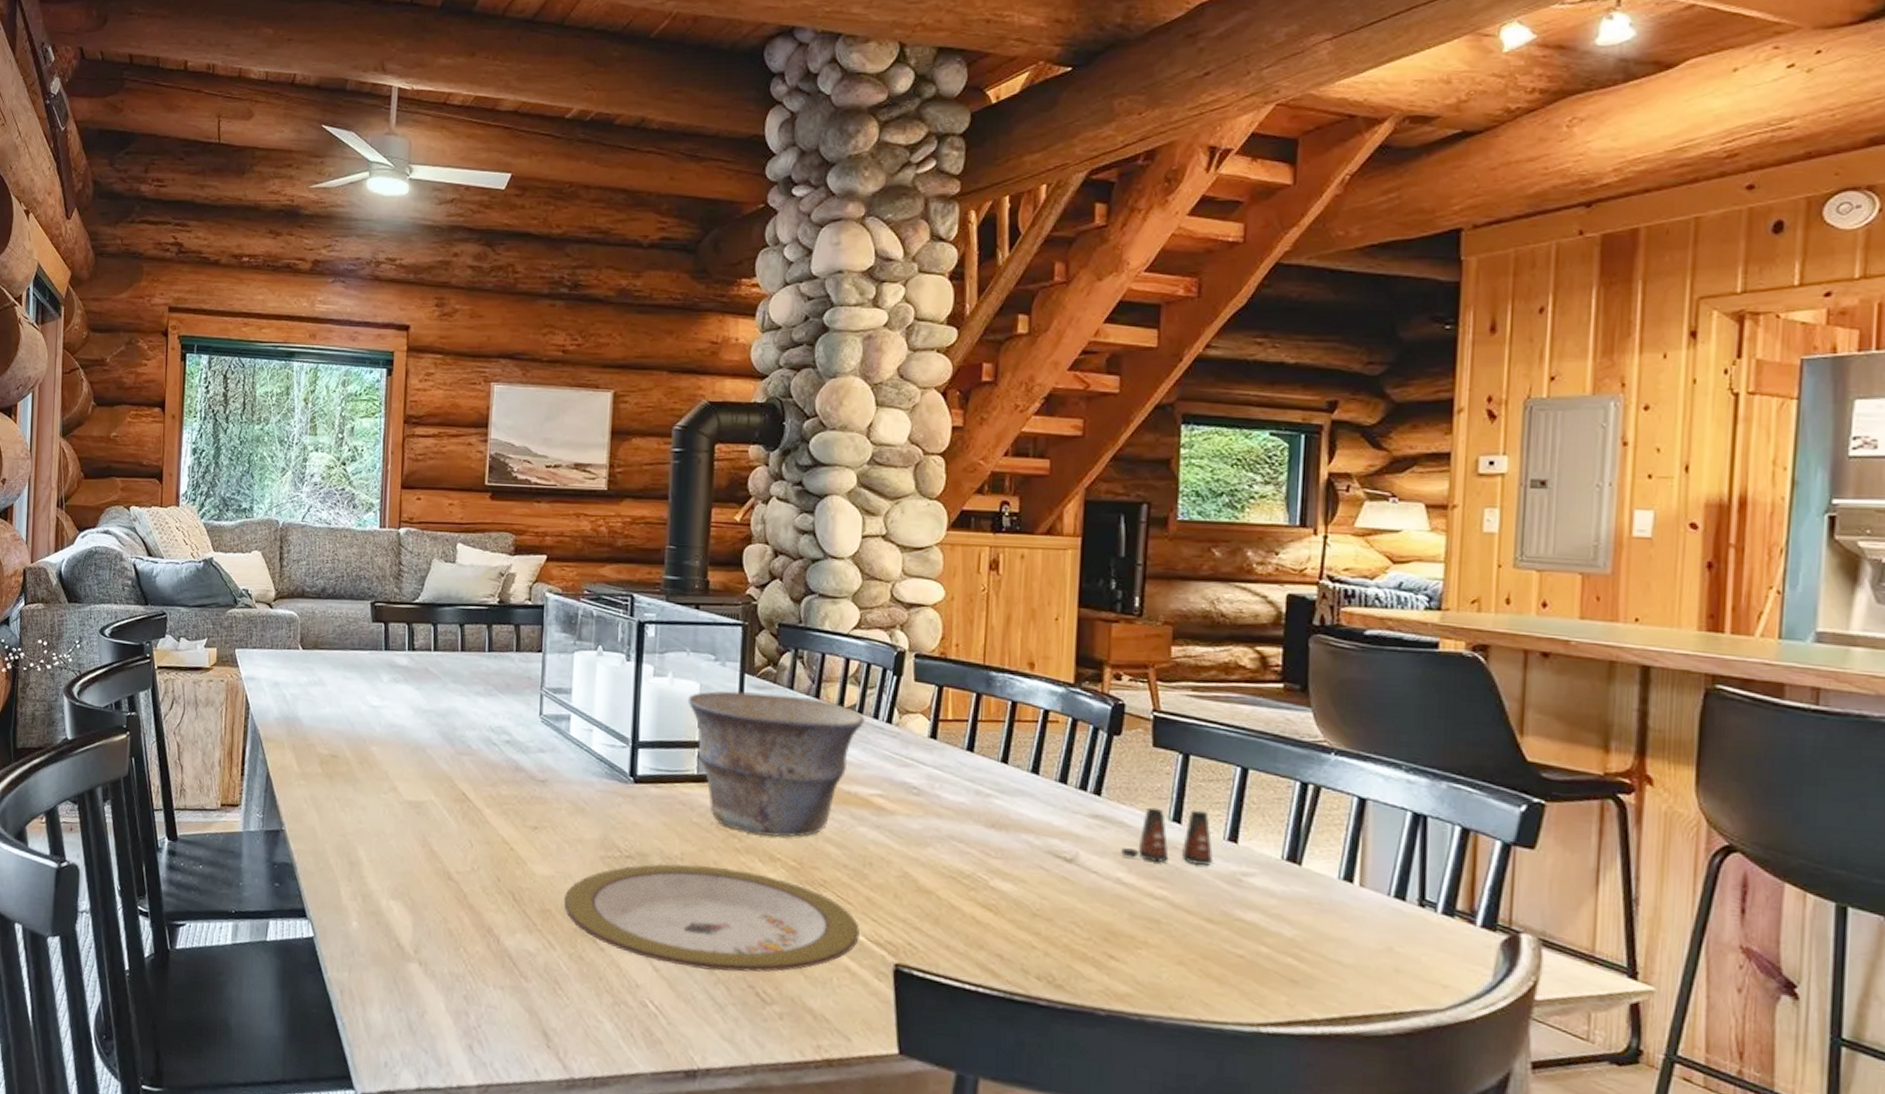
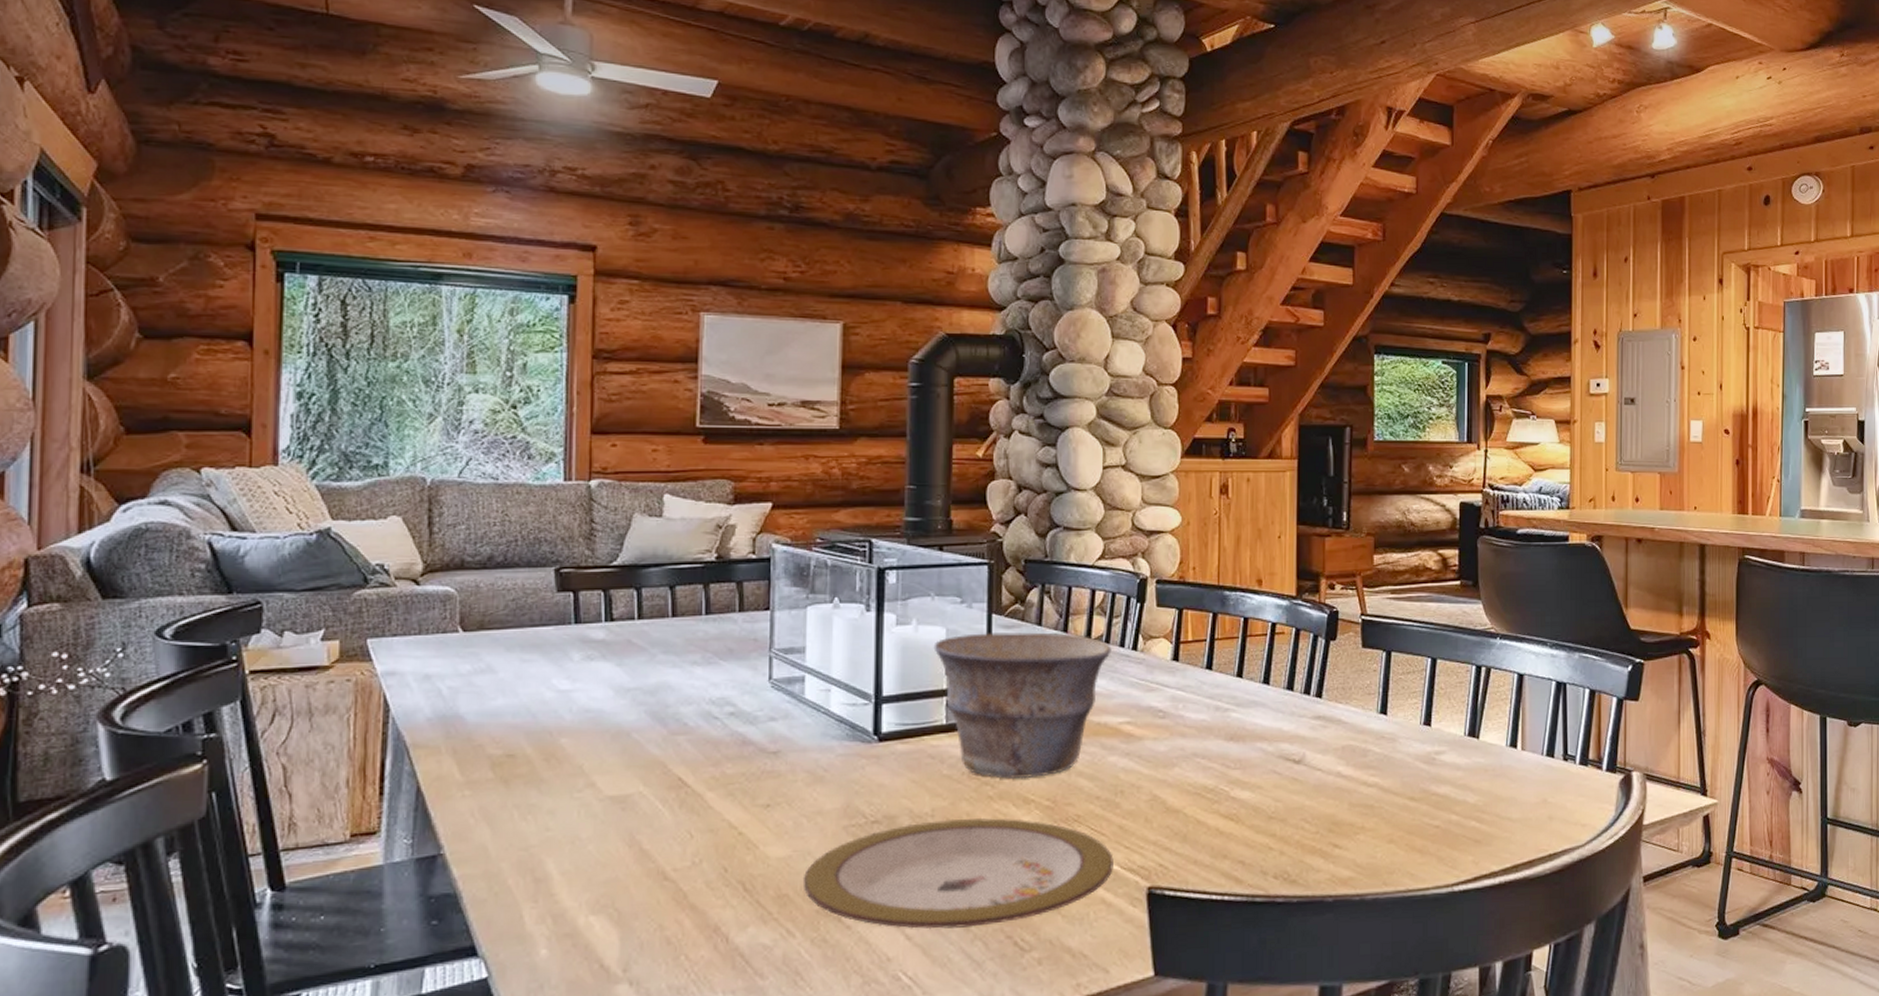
salt shaker: present [1121,807,1214,865] -> none [1340,700,1413,753]

